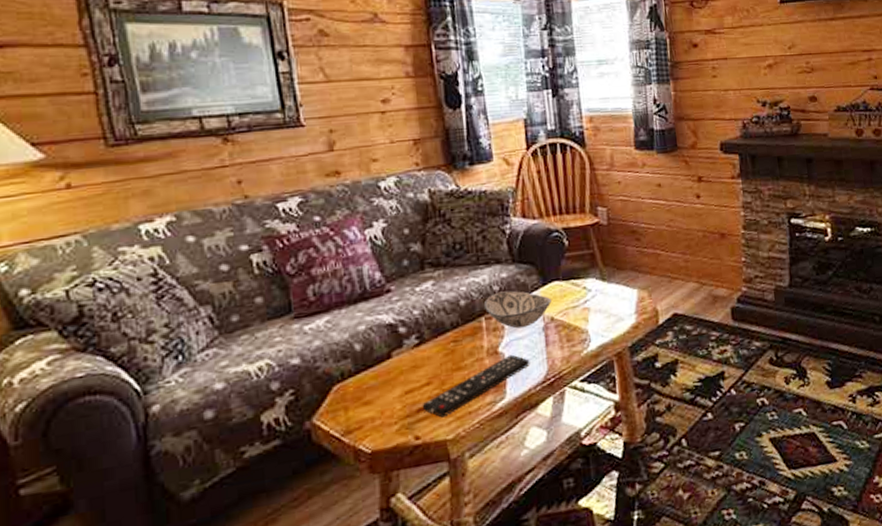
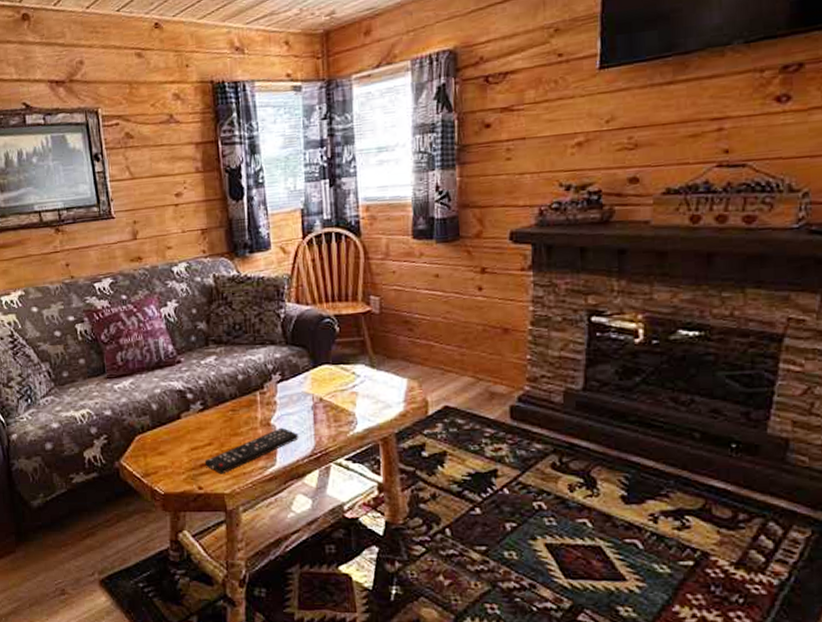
decorative bowl: present [483,290,552,329] -> none [258,370,321,405]

